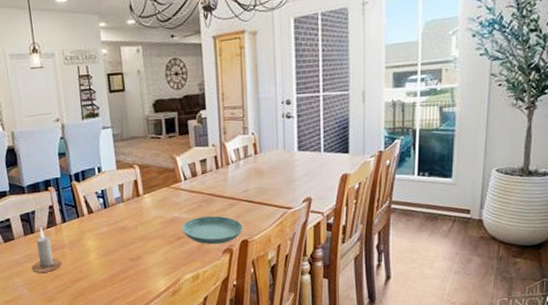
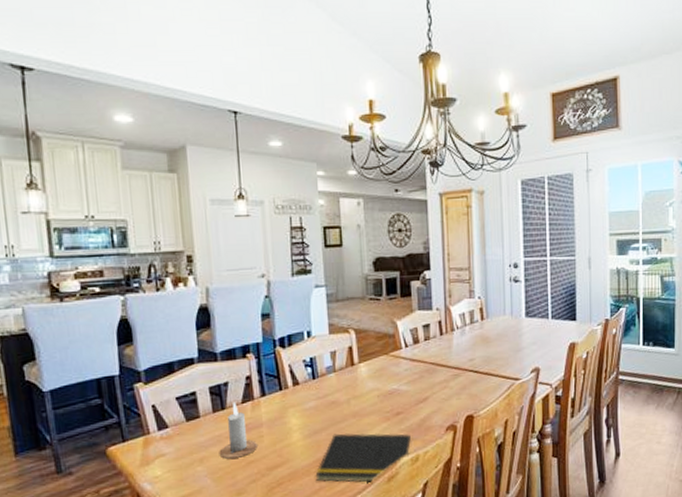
notepad: none [110,254,193,295] -> present [315,433,412,483]
saucer: present [182,216,243,245] -> none [402,388,468,421]

